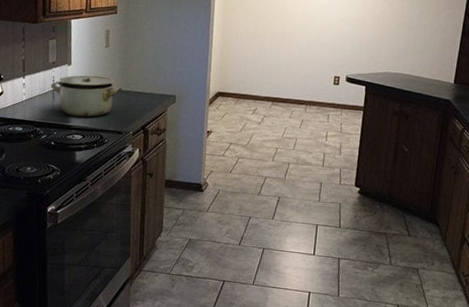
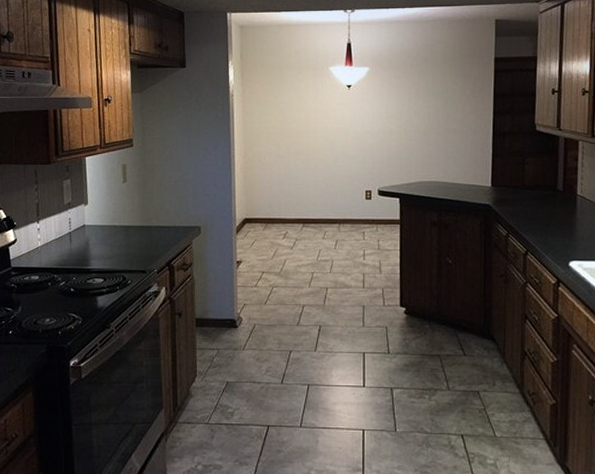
saucepan: present [50,75,123,118] -> none [67,213,144,258]

